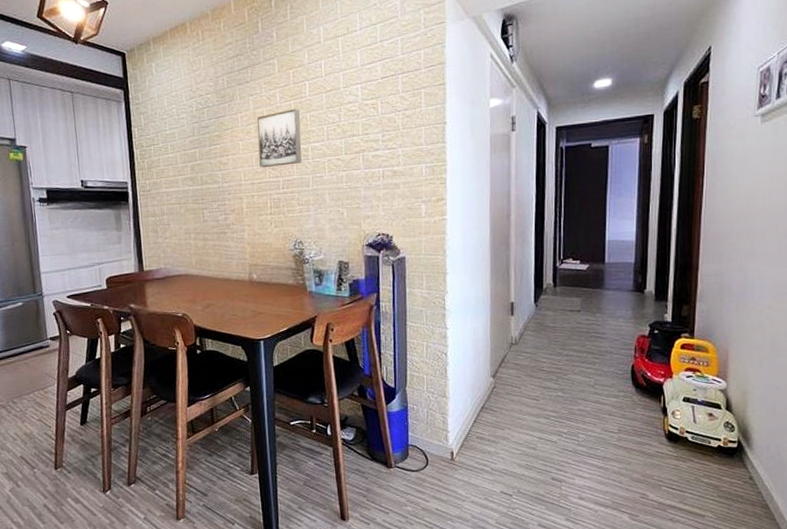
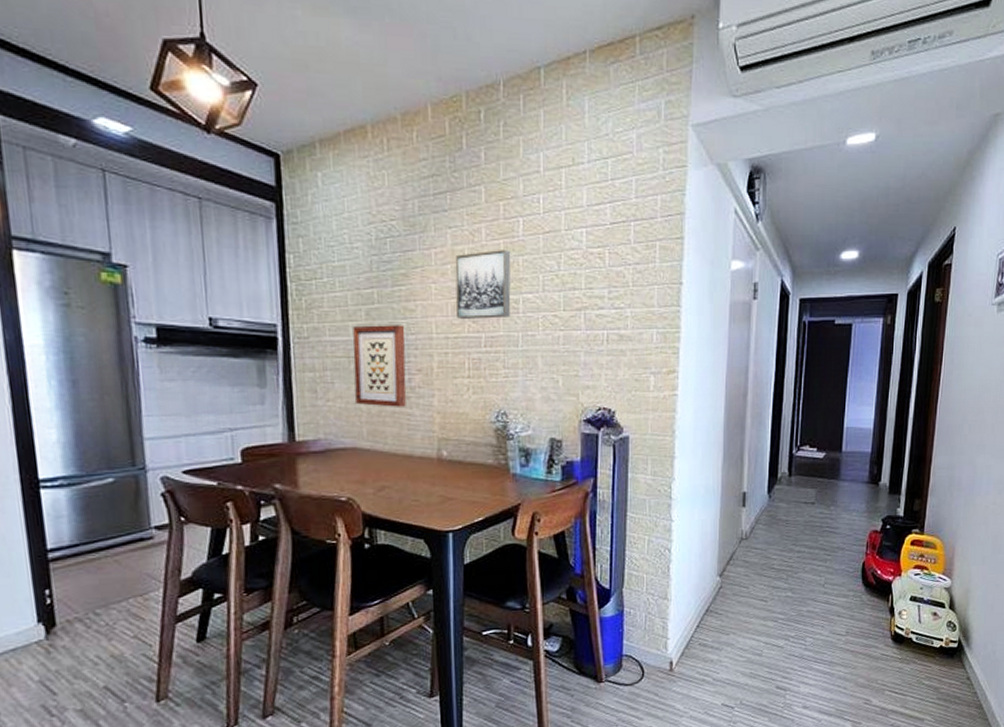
wall art: none [182,176,224,241] -> present [353,325,407,407]

